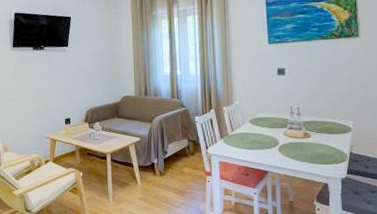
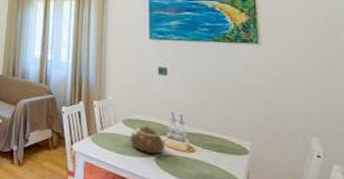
teapot: none [257,122,286,145] -> present [130,126,165,154]

